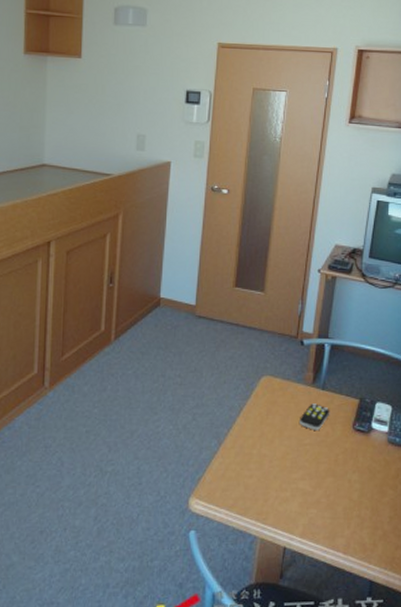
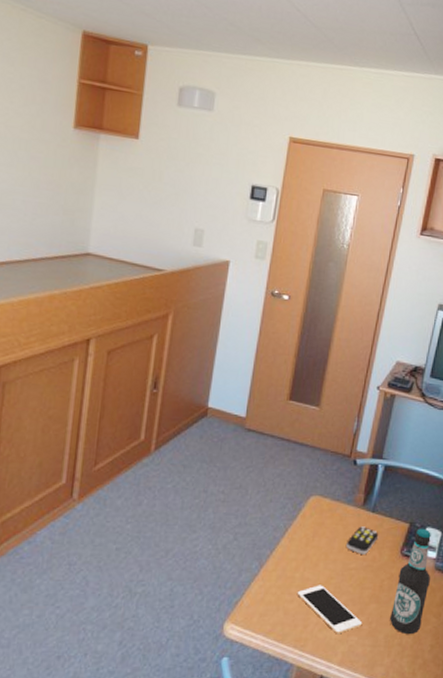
cell phone: none [255,460,321,507] -> present [297,585,363,634]
bottle: none [347,403,384,507] -> present [390,528,431,635]

